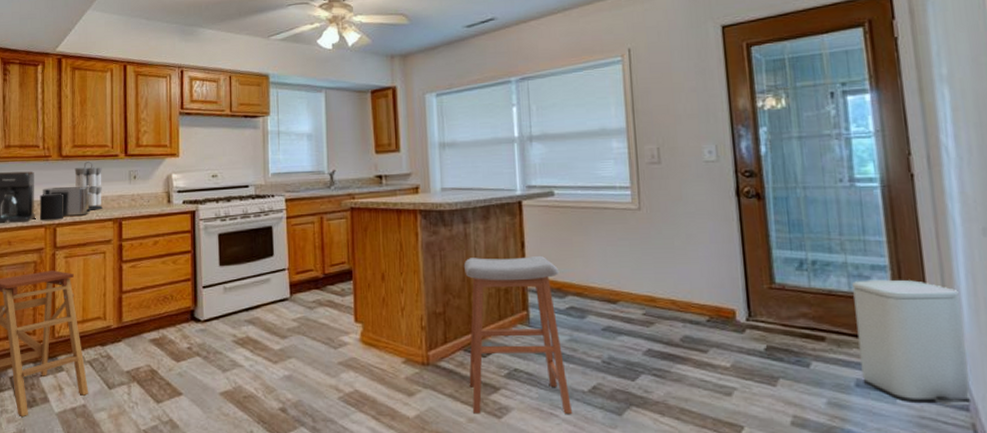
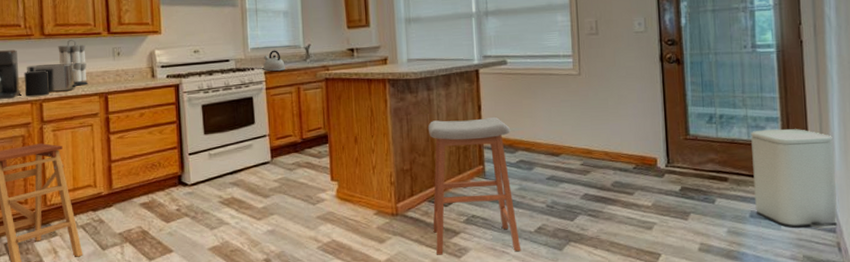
kettle: none [283,176,308,199] -> present [262,50,285,71]

